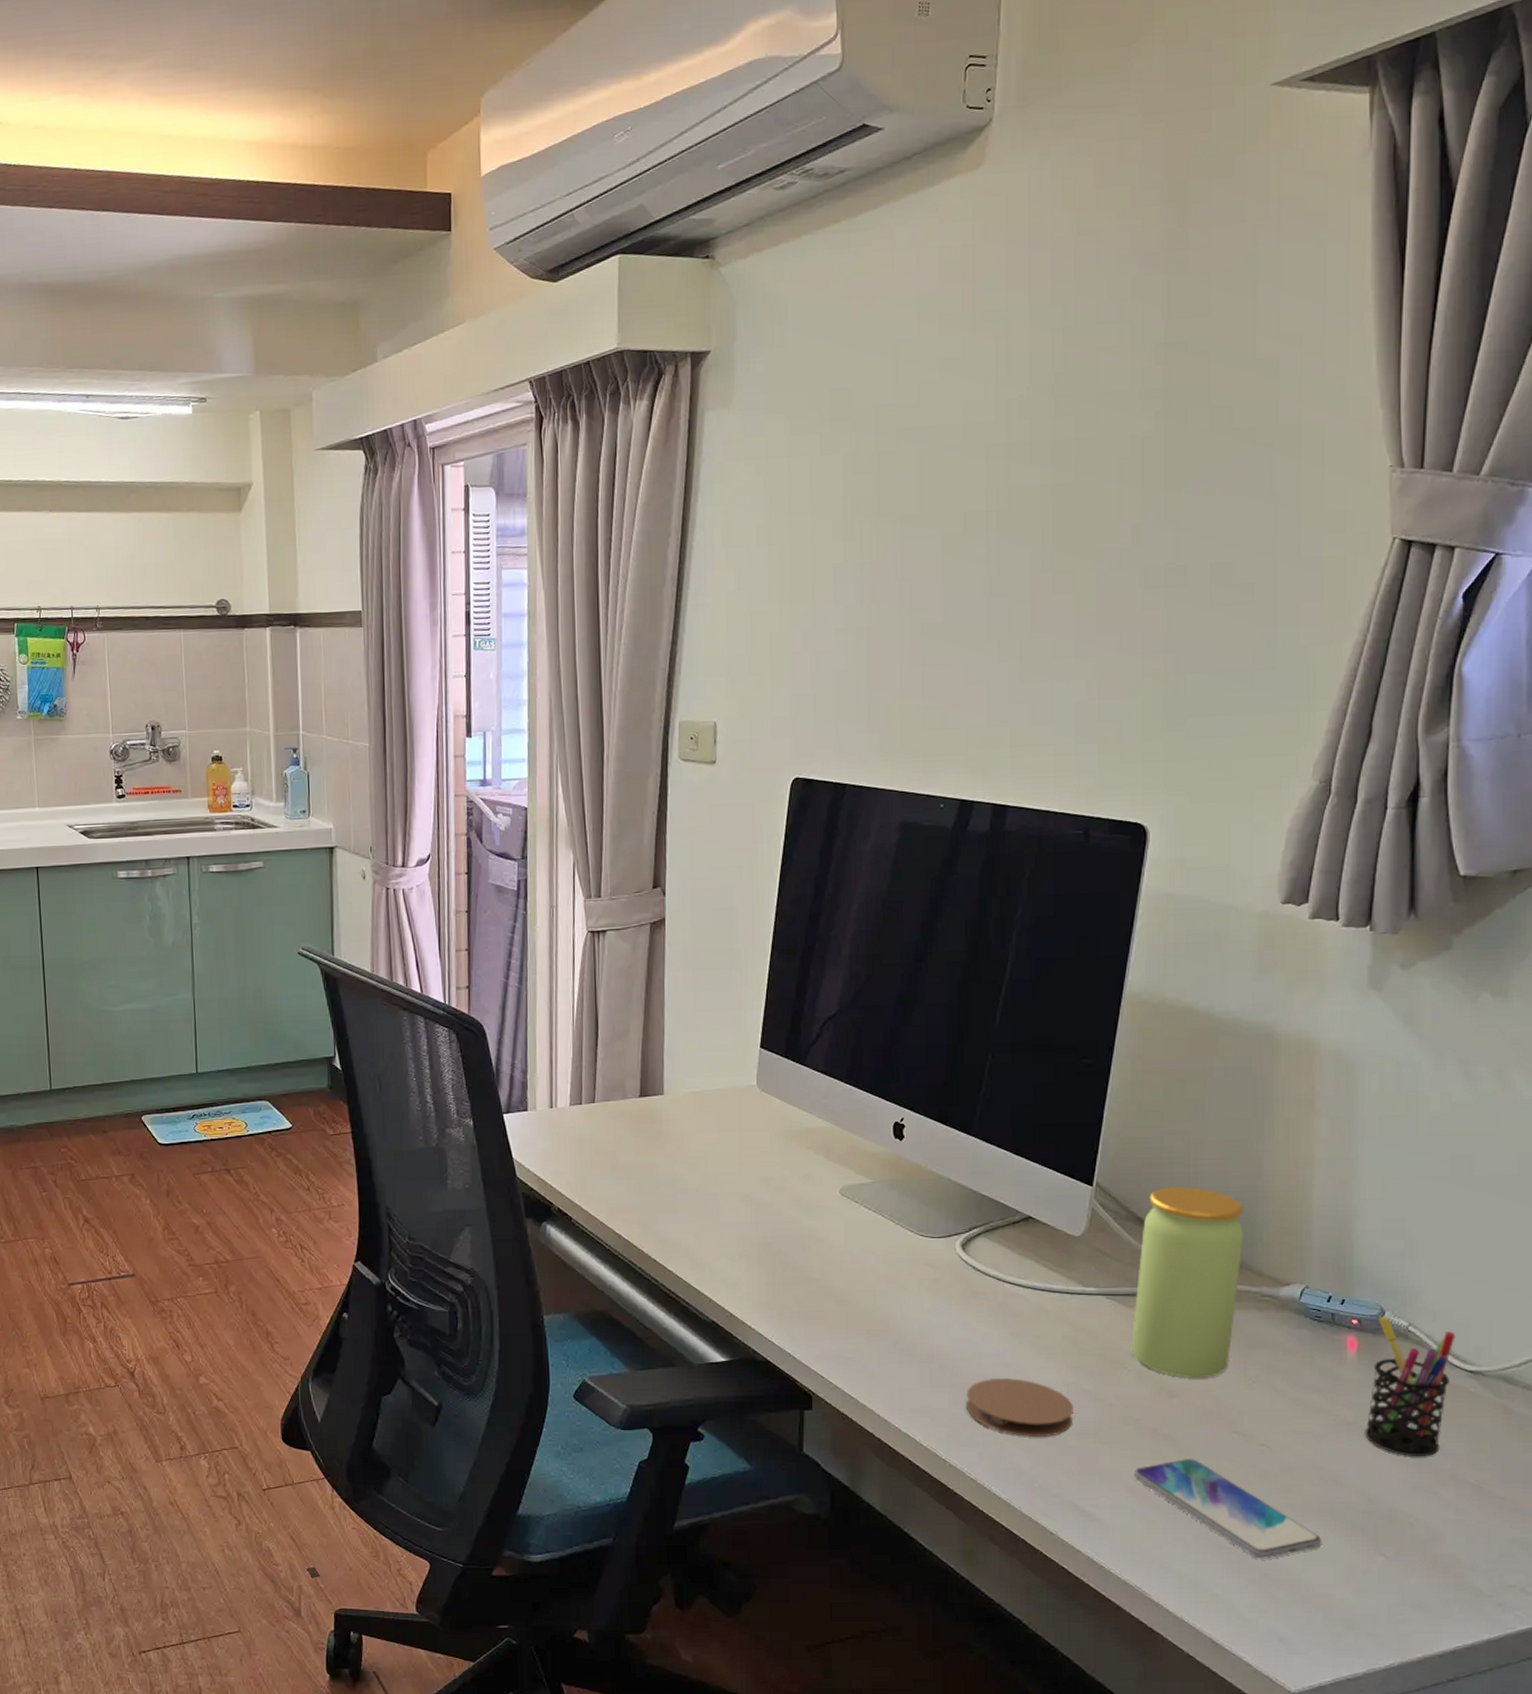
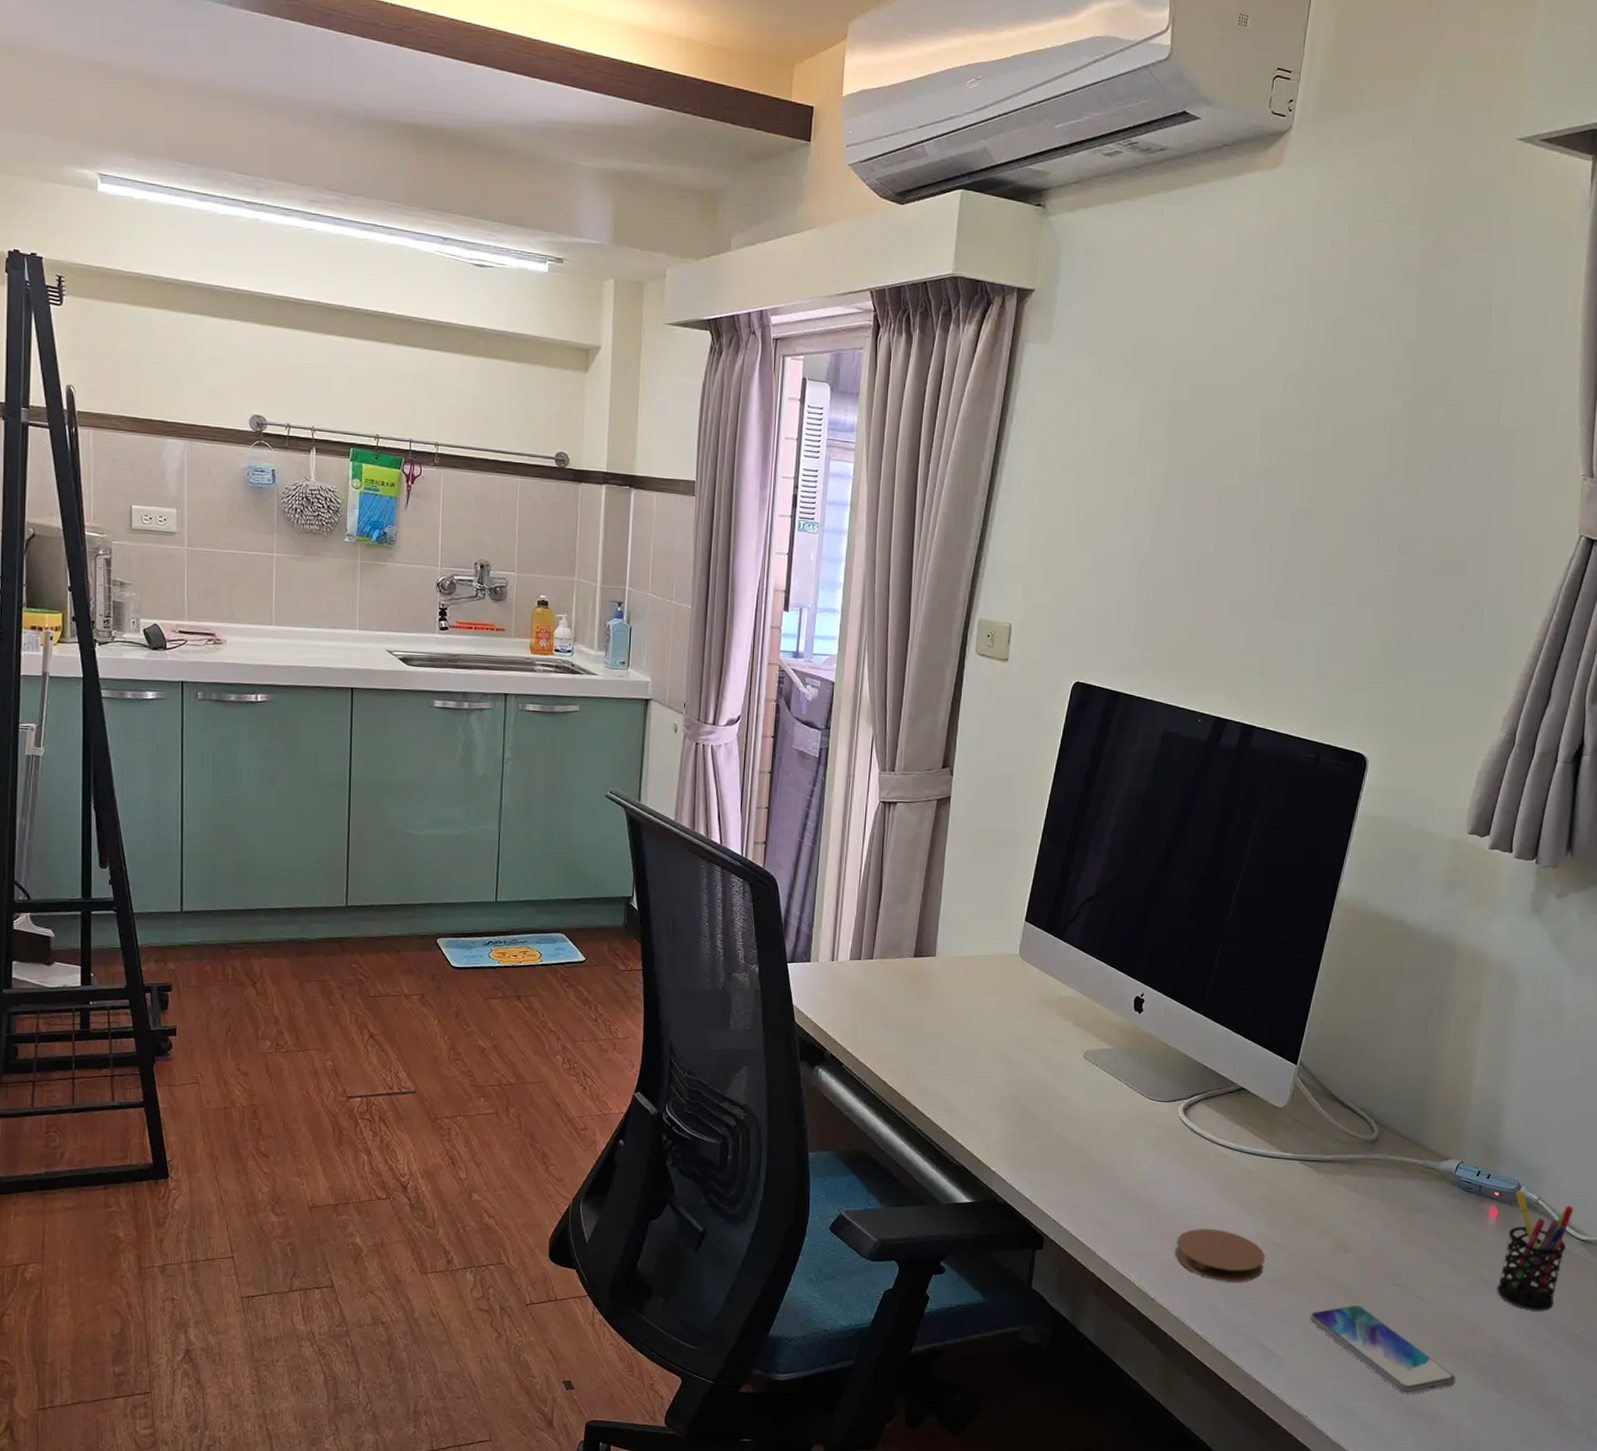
jar: present [1131,1186,1243,1379] -> none [1316,1069,1417,1237]

